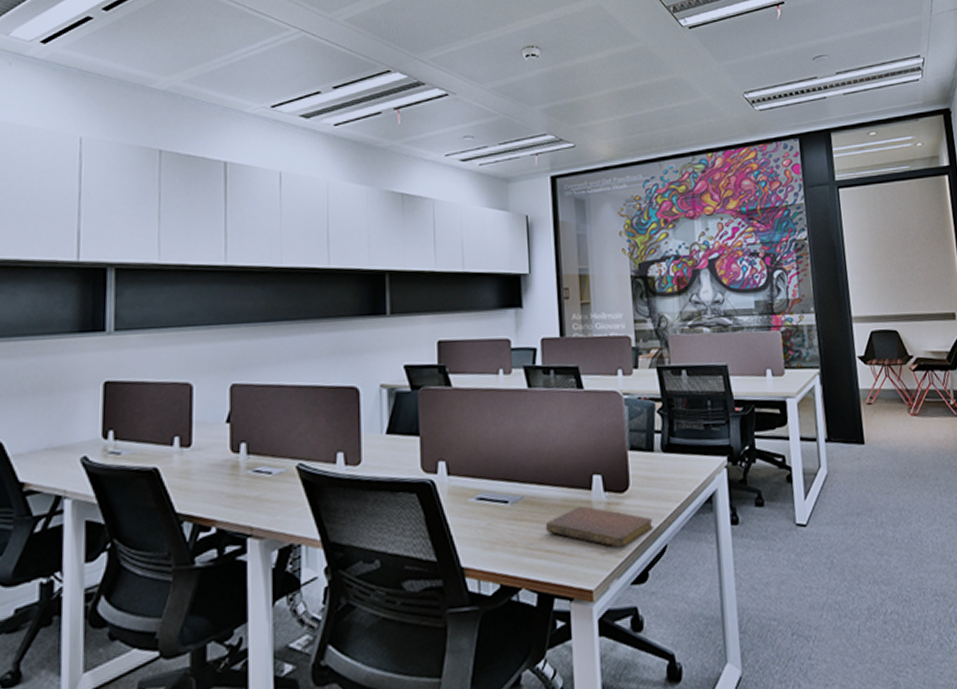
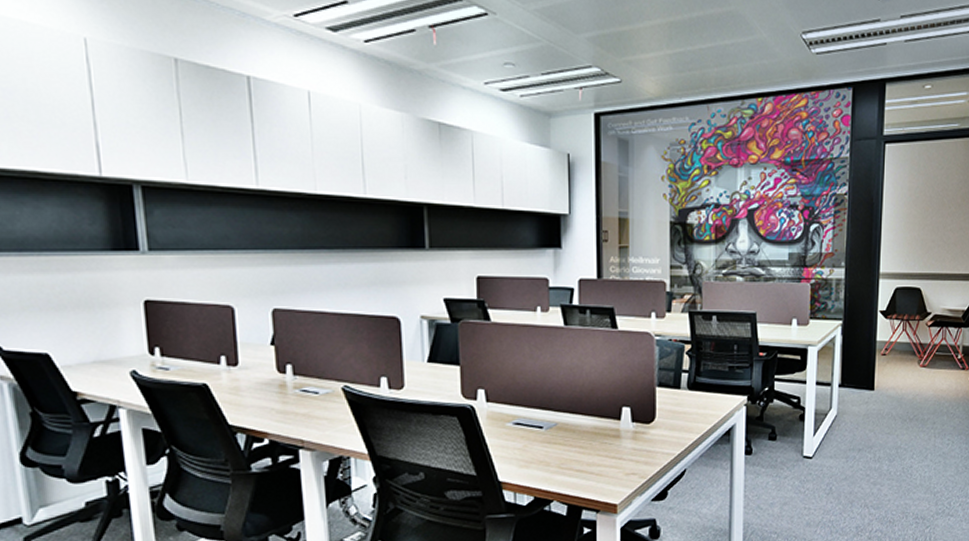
notebook: present [545,506,653,549] -> none [576,433,675,471]

